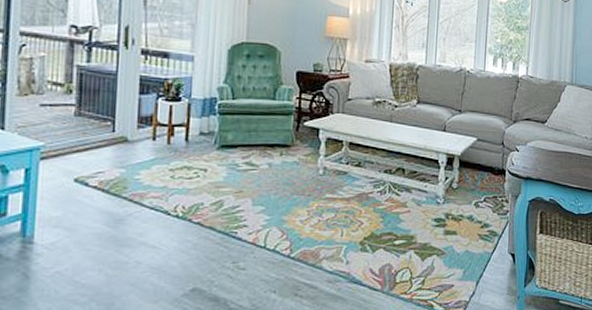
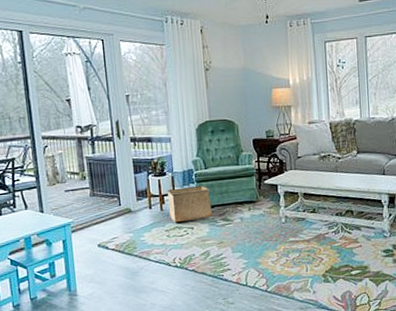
storage bin: none [178,118,235,162] -> present [166,185,213,223]

